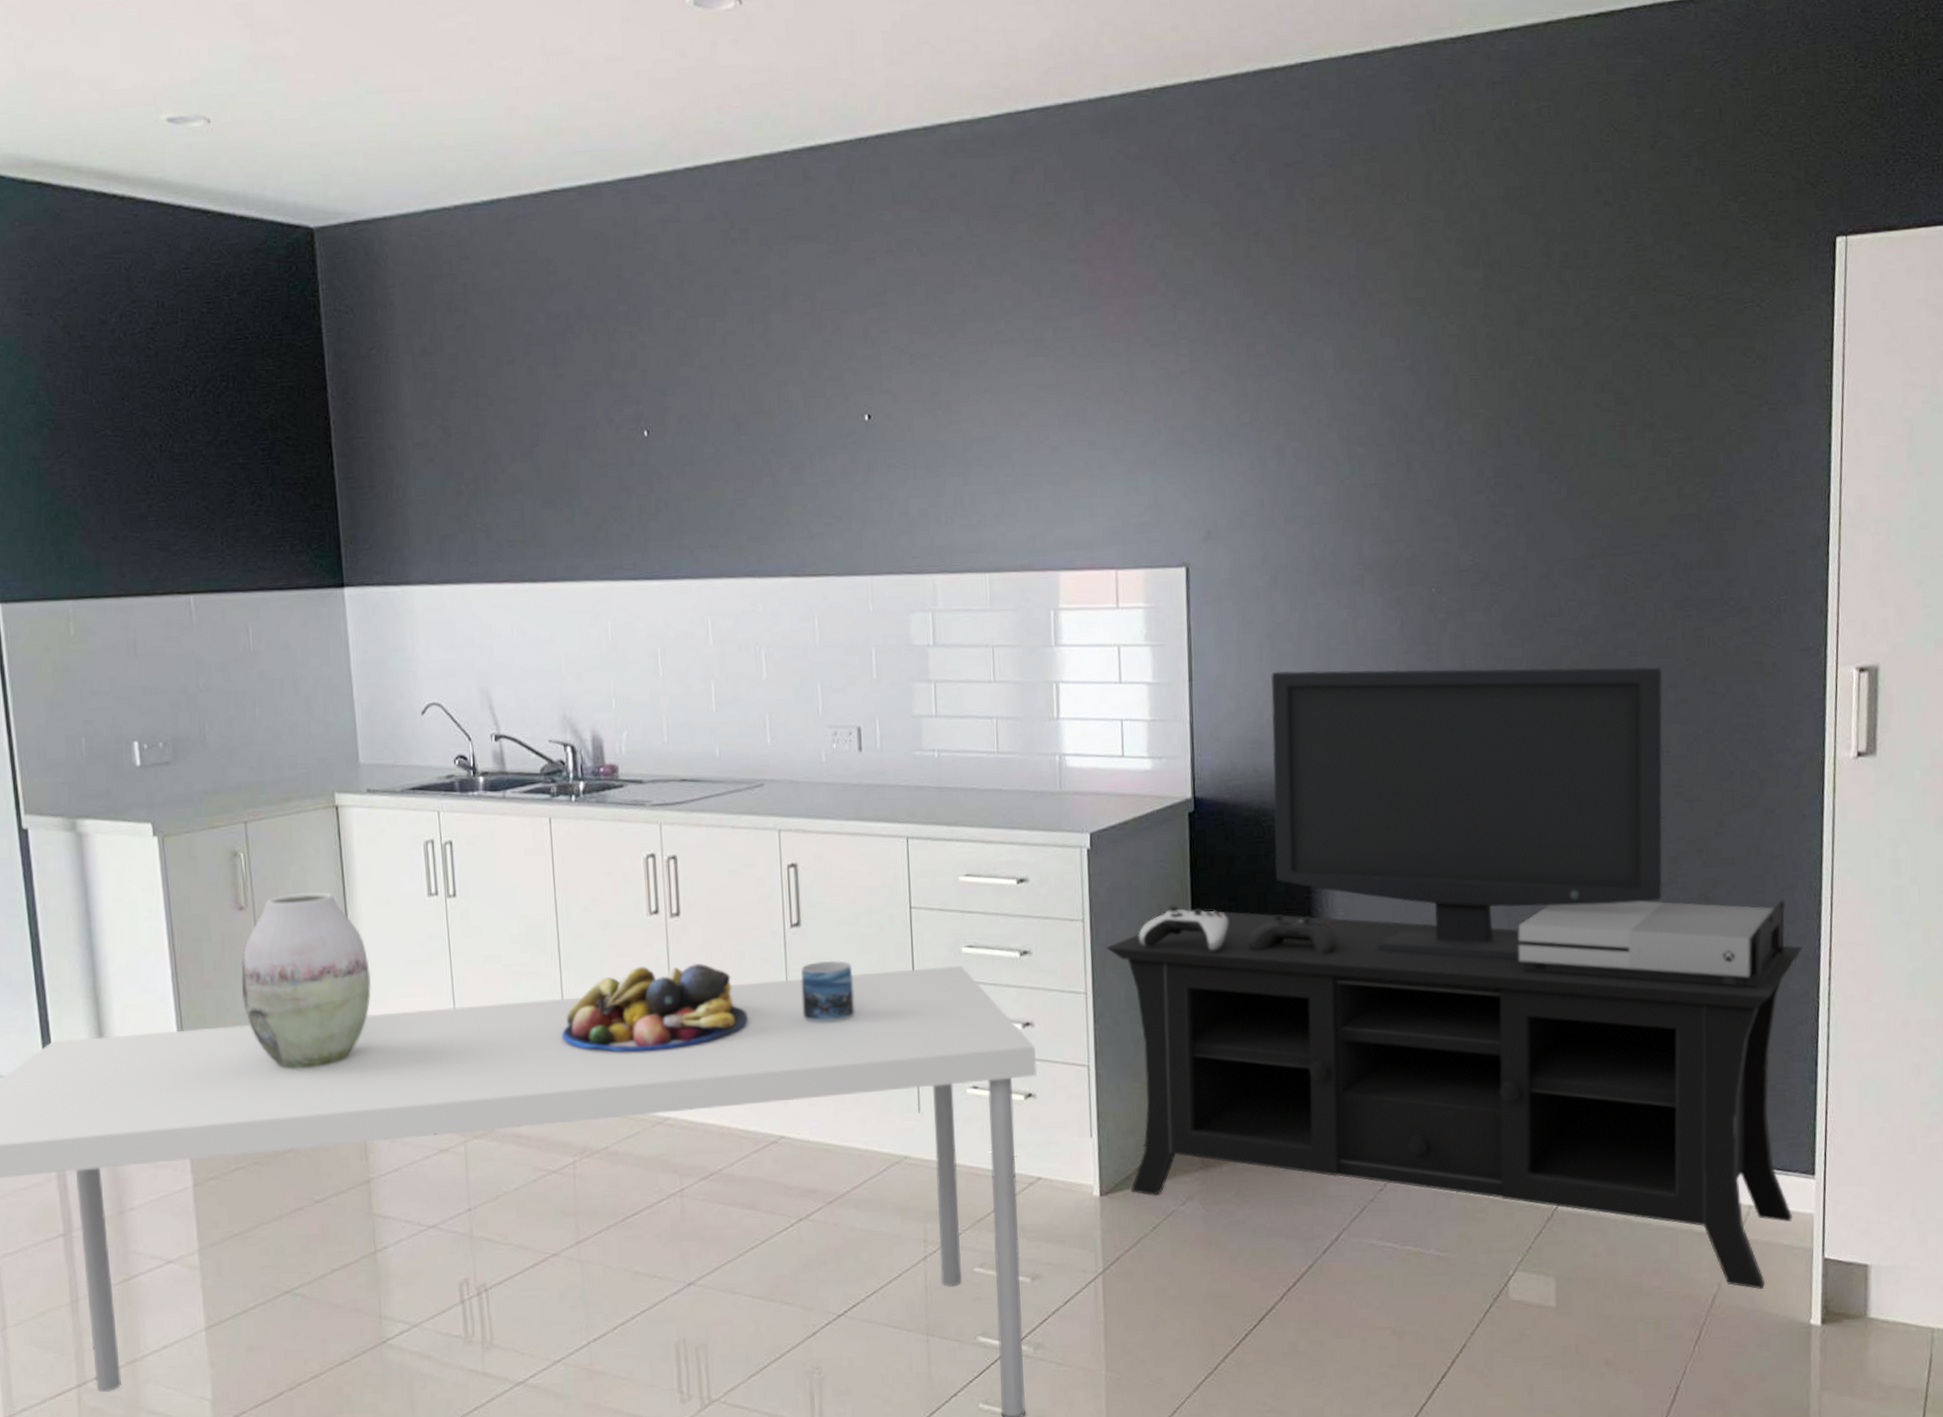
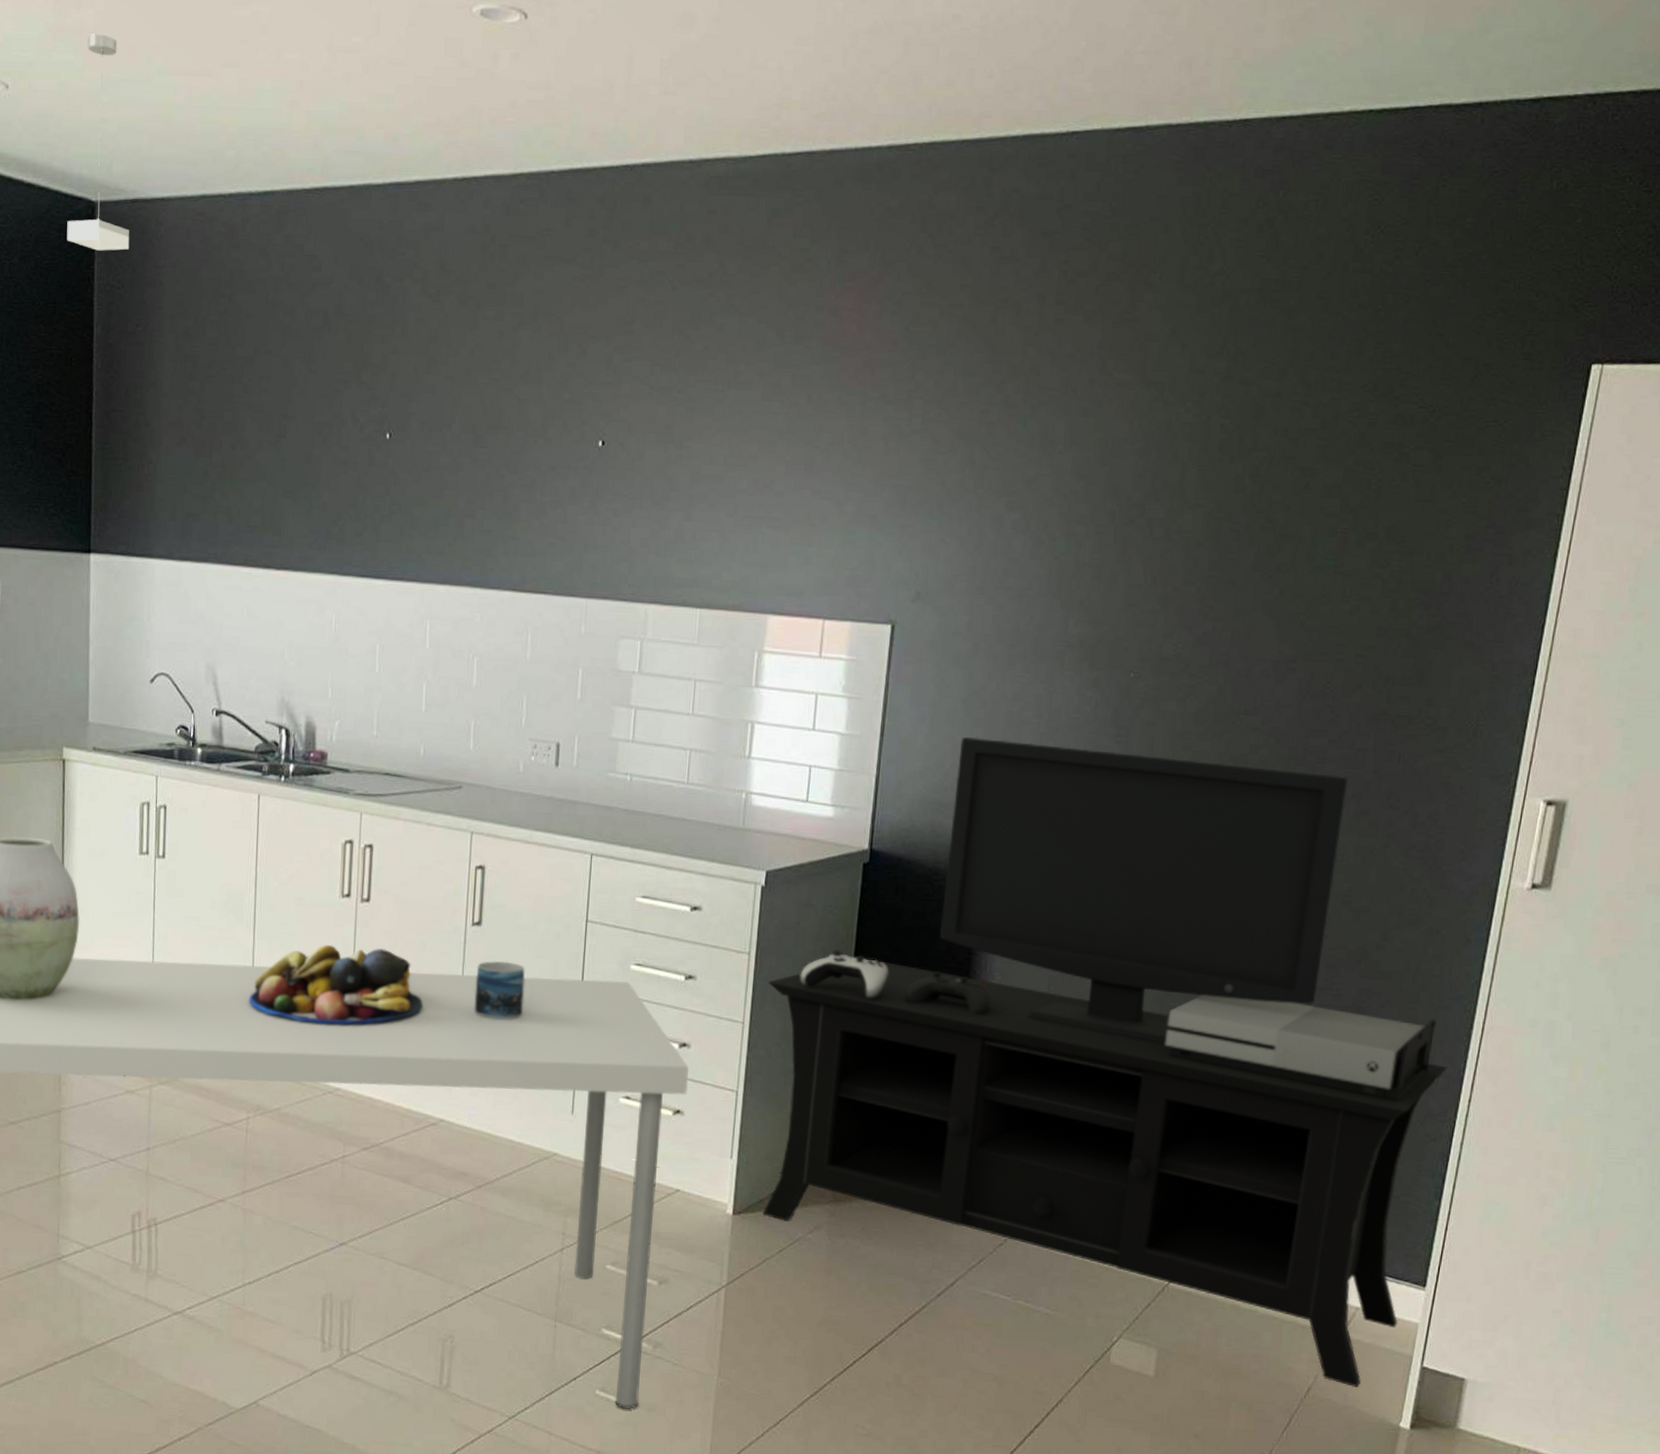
pendant lamp: none [286,59,355,277] -> present [67,34,130,251]

